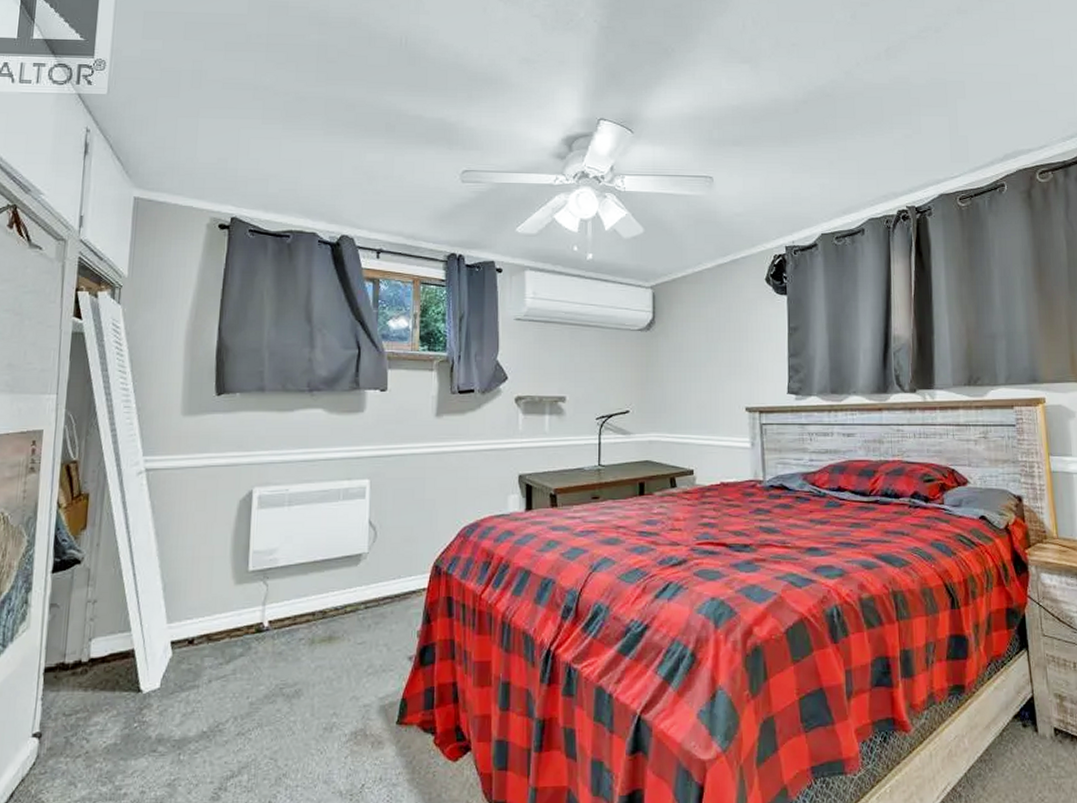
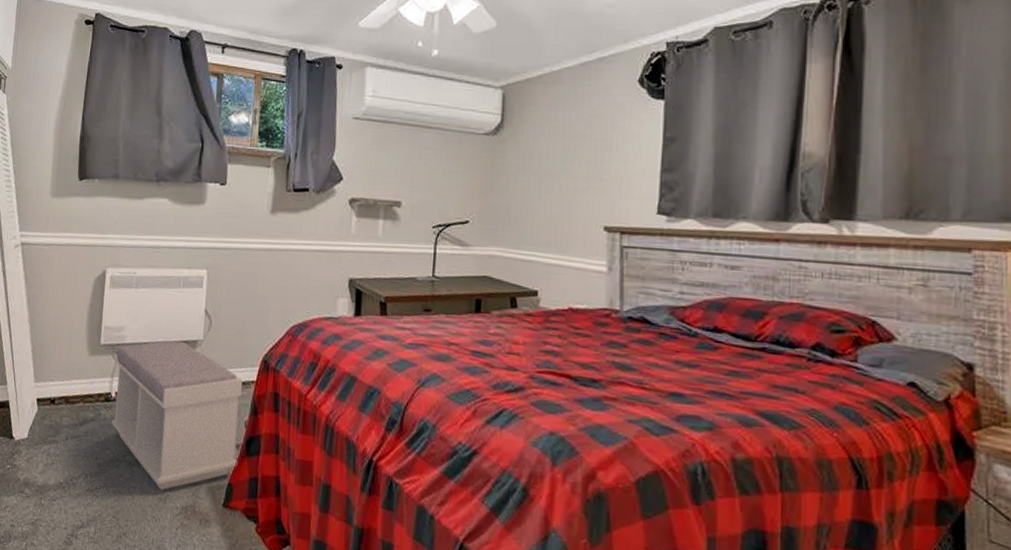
bench: none [265,557,413,719] -> present [111,341,242,491]

